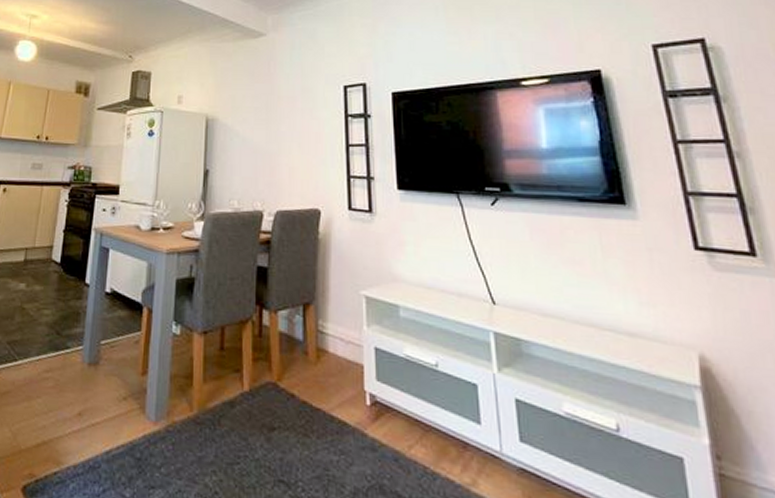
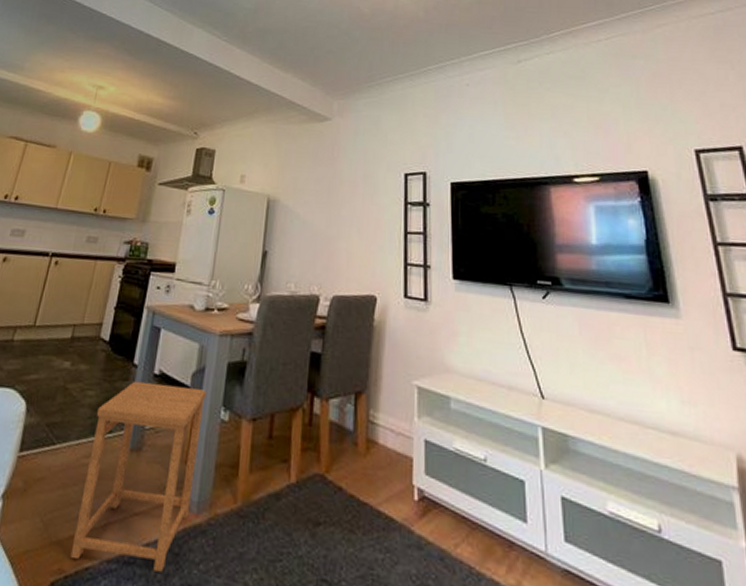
side table: none [39,299,157,475] -> present [70,381,206,572]

